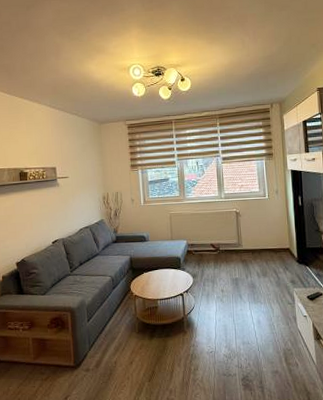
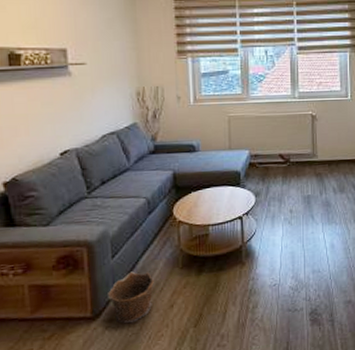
clay pot: none [85,333,118,373] -> present [108,271,154,323]

